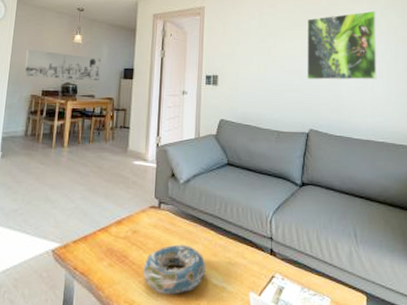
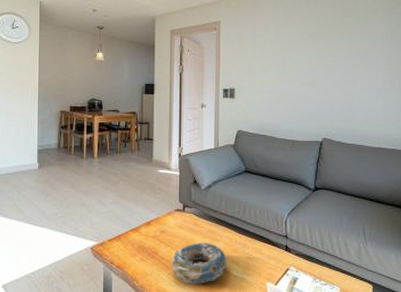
wall art: present [24,49,101,82] -> none [52,68,123,97]
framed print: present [307,10,377,80] -> none [321,20,392,91]

